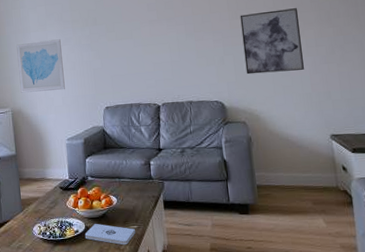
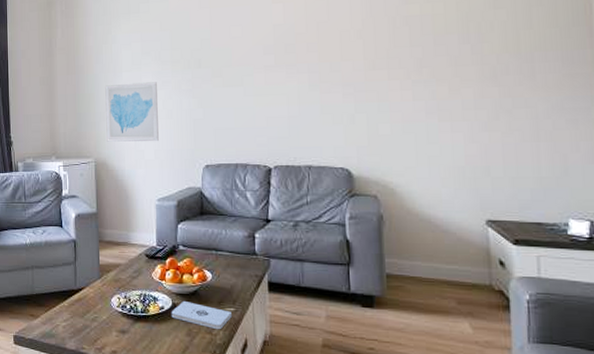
wall art: present [240,8,304,75] -> none [378,60,457,138]

